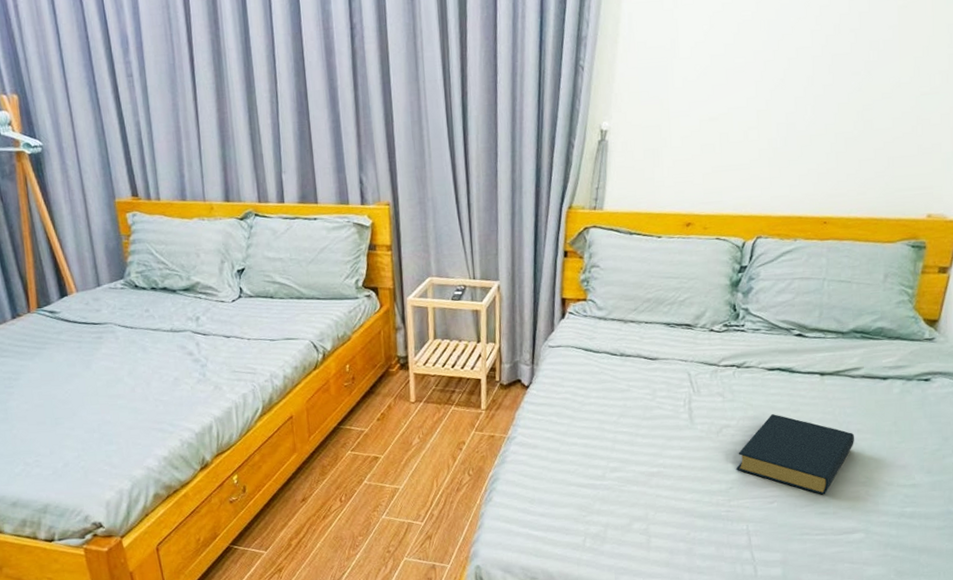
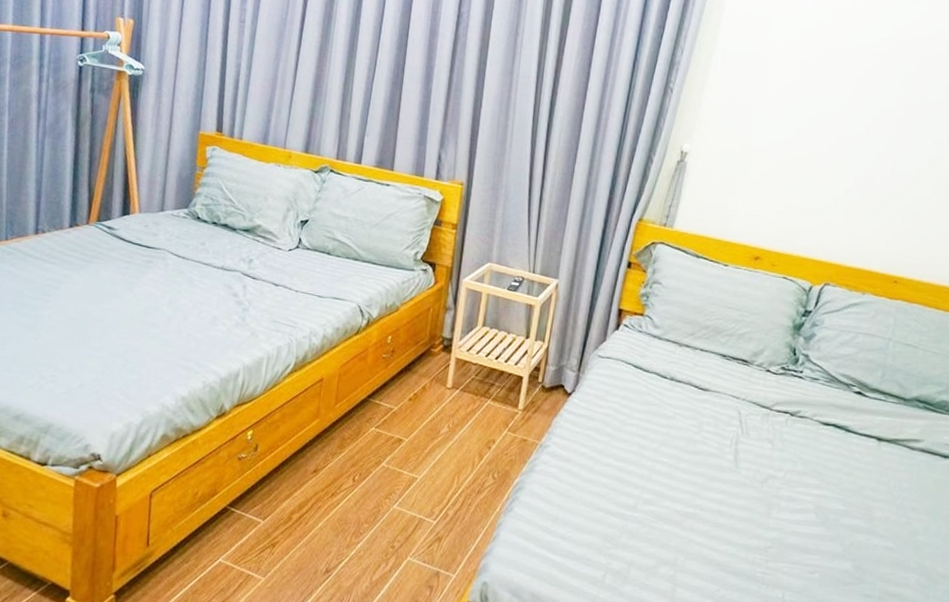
hardback book: present [736,413,855,495] -> none [778,472,909,575]

